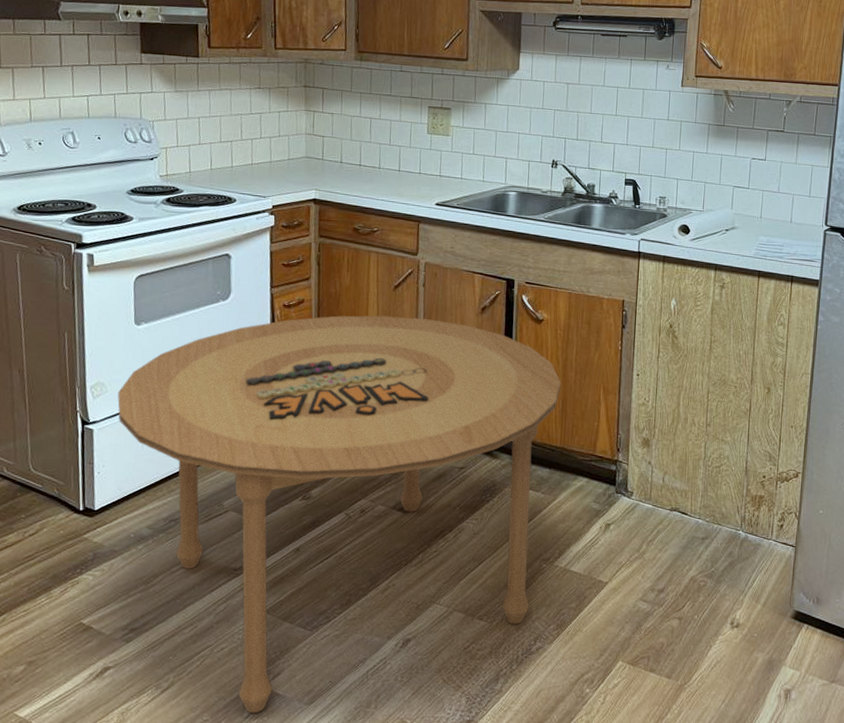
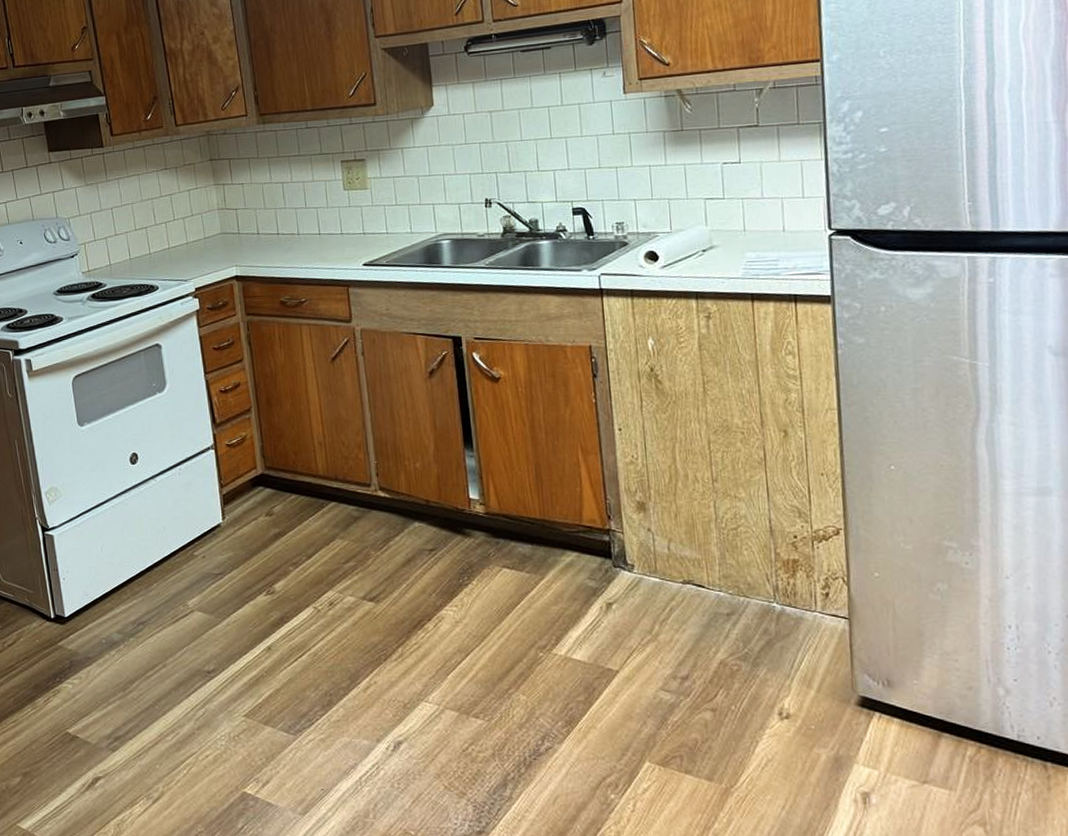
dining table: present [117,315,562,714] -> none [71,389,532,825]

